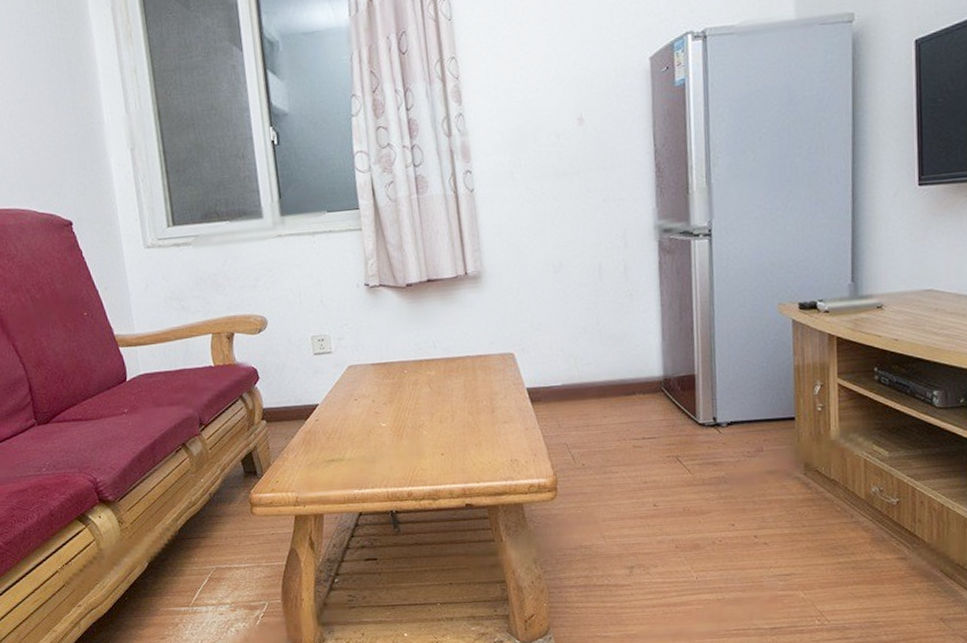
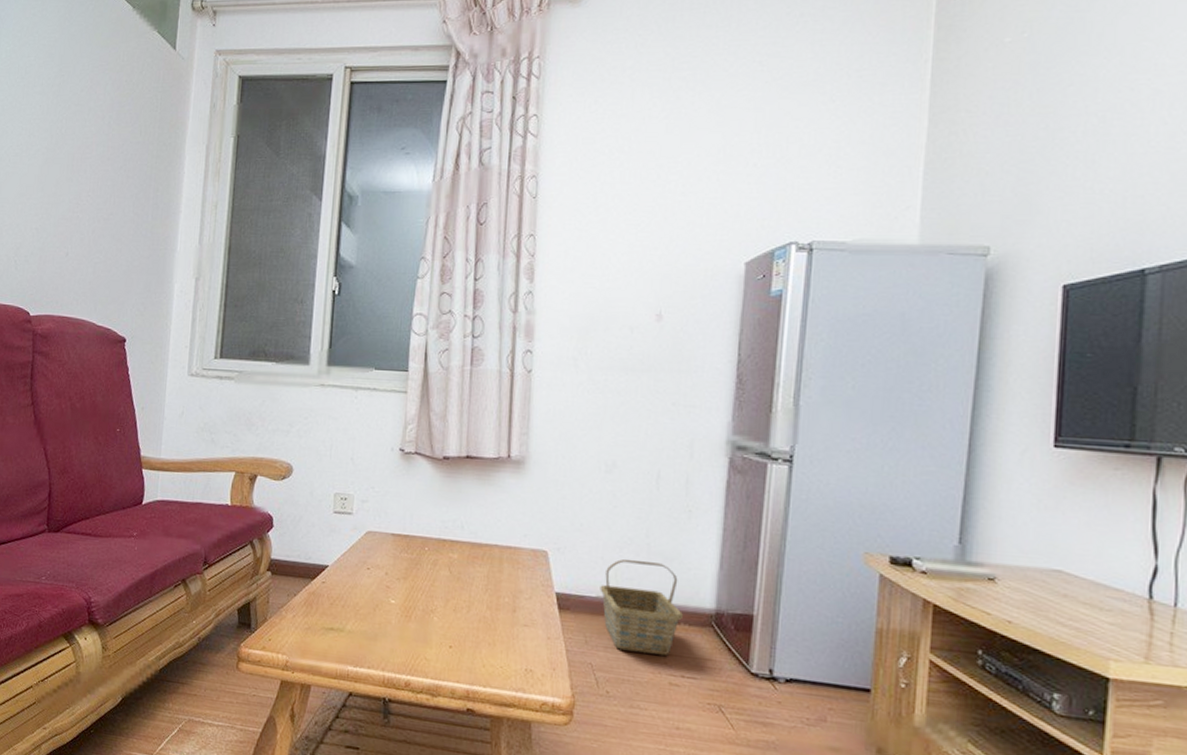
basket: none [564,345,638,427] -> present [600,558,684,656]

